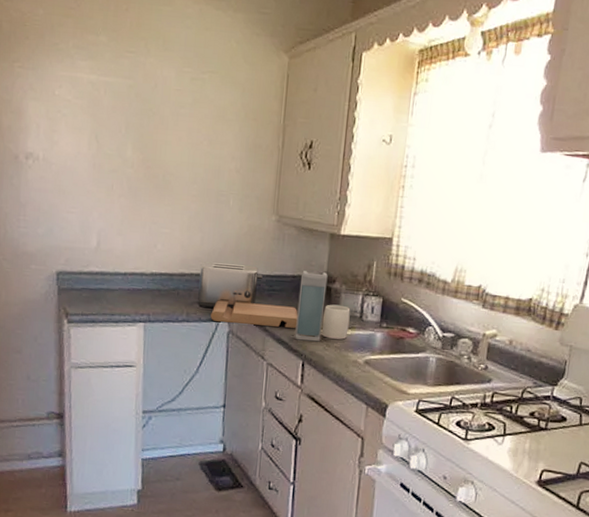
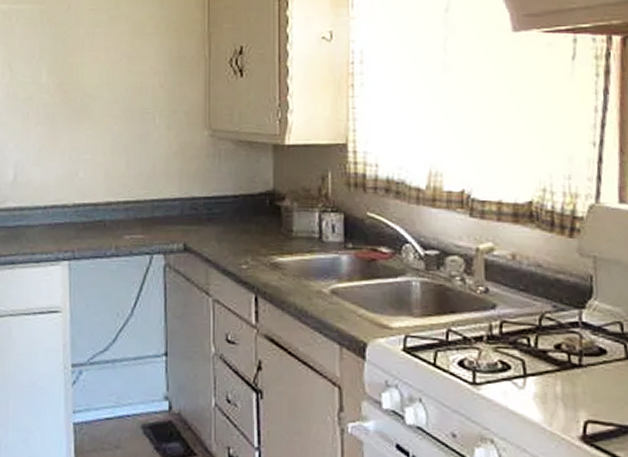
toaster: present [198,261,263,310] -> none [126,186,199,239]
cutting board: present [210,300,298,328] -> none [143,229,244,256]
soap dispenser: present [295,271,328,342] -> none [243,189,275,271]
mug: present [321,304,351,340] -> none [274,225,307,266]

